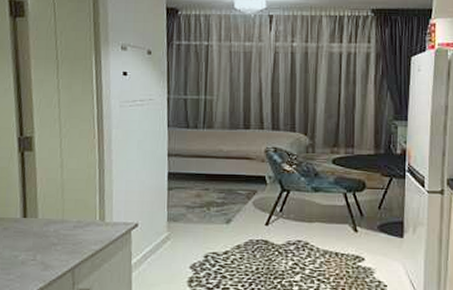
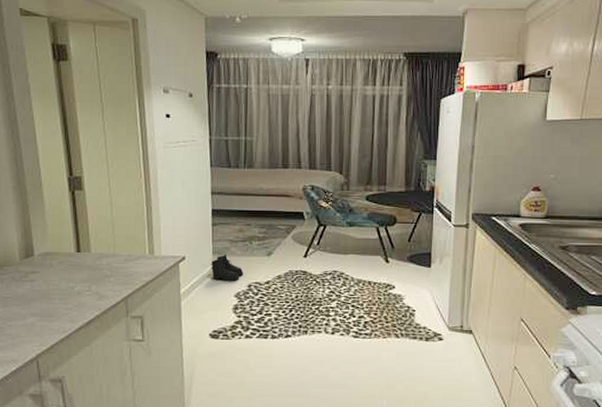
boots: none [165,221,200,252] -> present [211,254,244,282]

